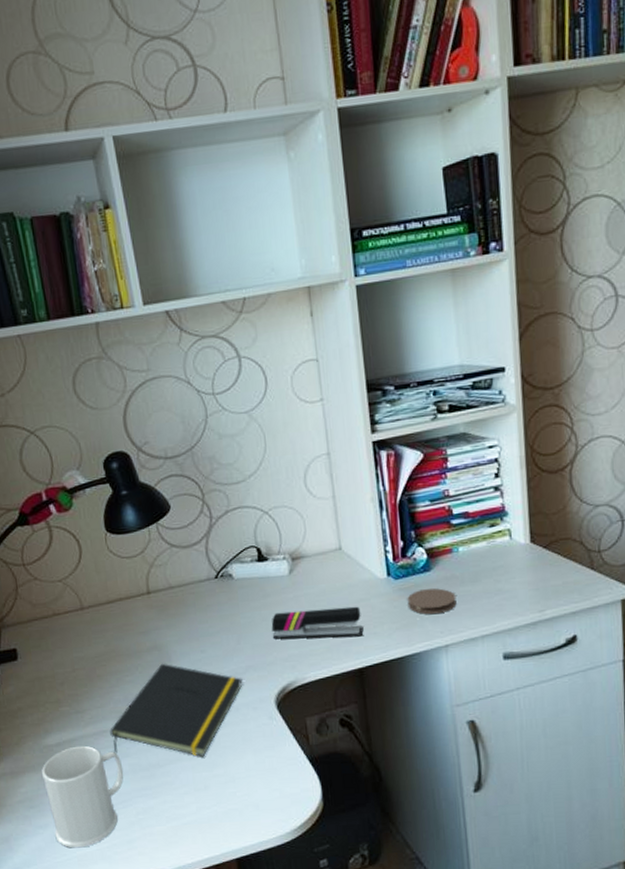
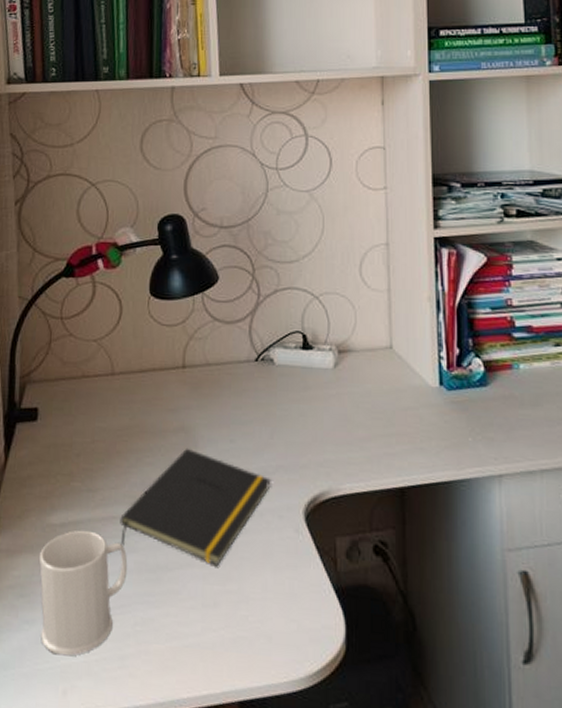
stapler: present [271,606,364,640] -> none [309,409,409,450]
coaster: present [407,588,457,615] -> none [459,406,514,437]

